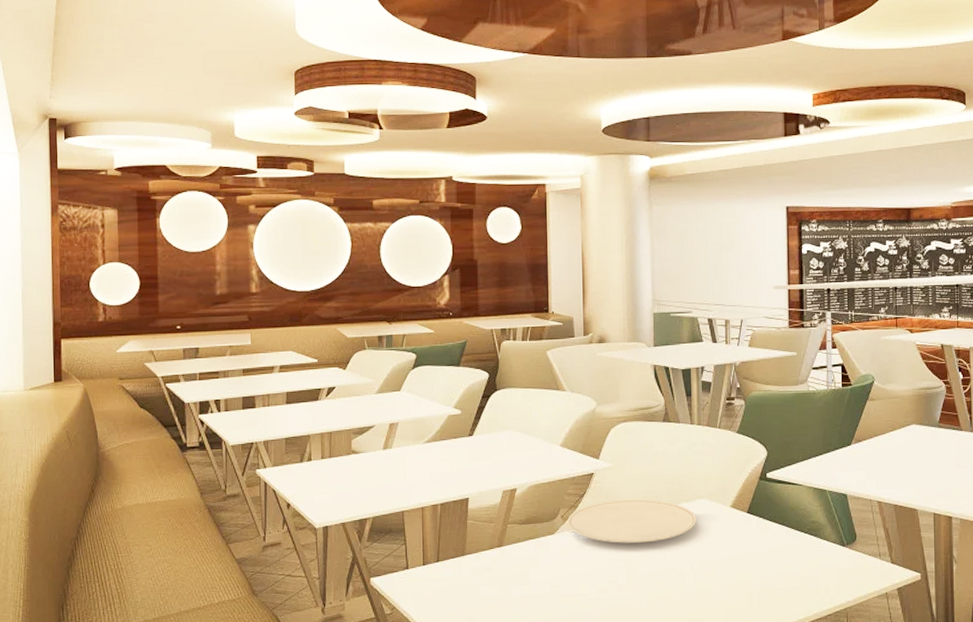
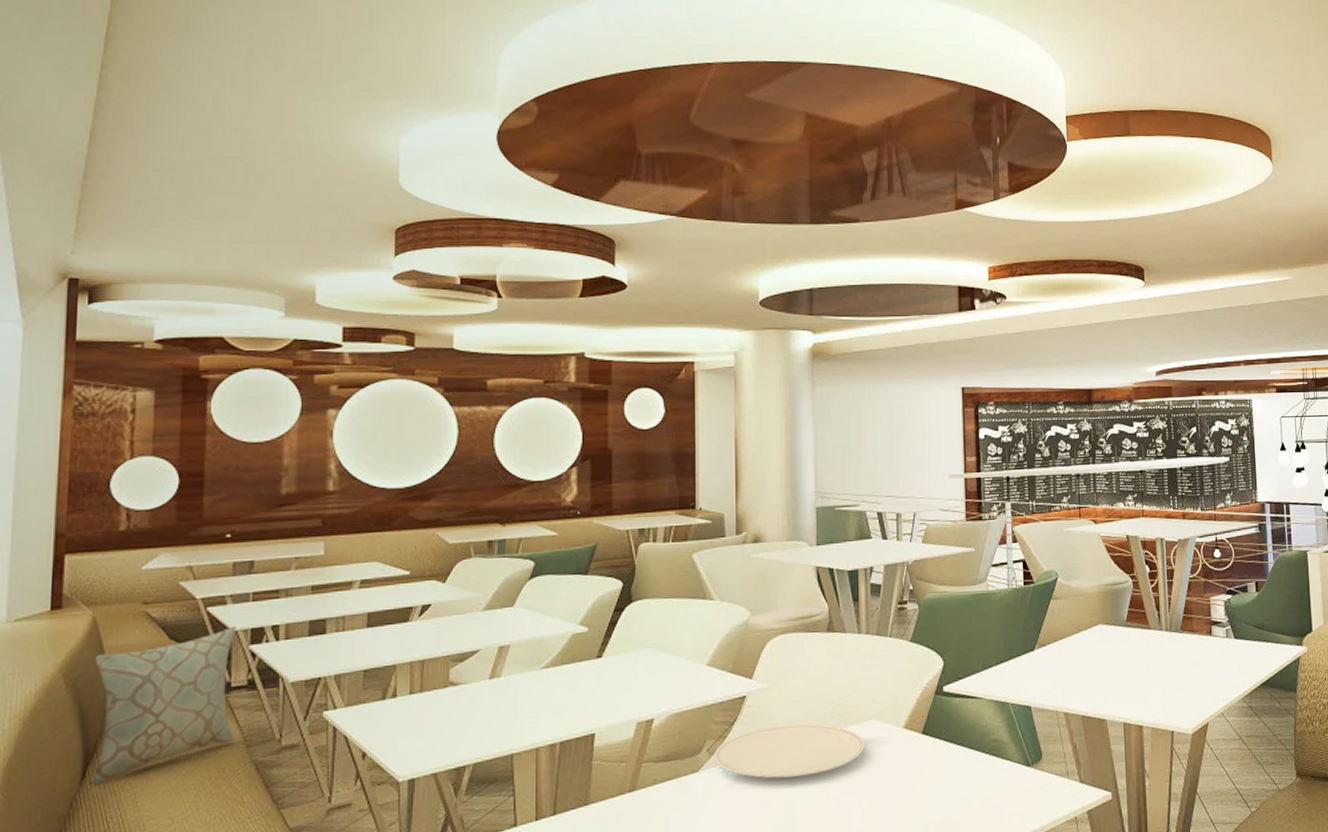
pillow: none [87,399,192,518] -> present [91,626,236,787]

